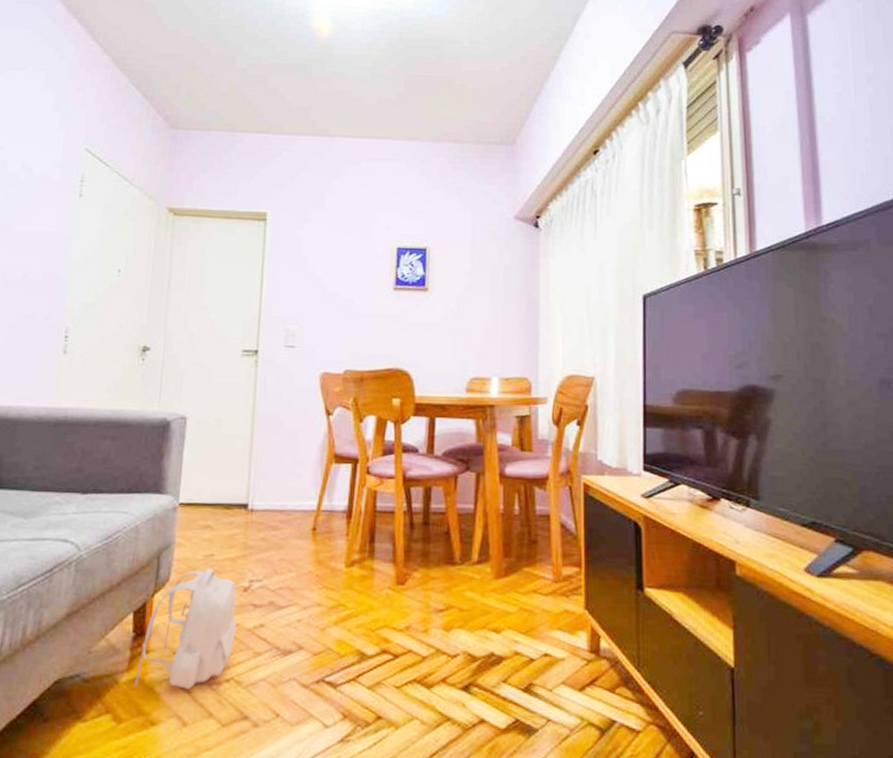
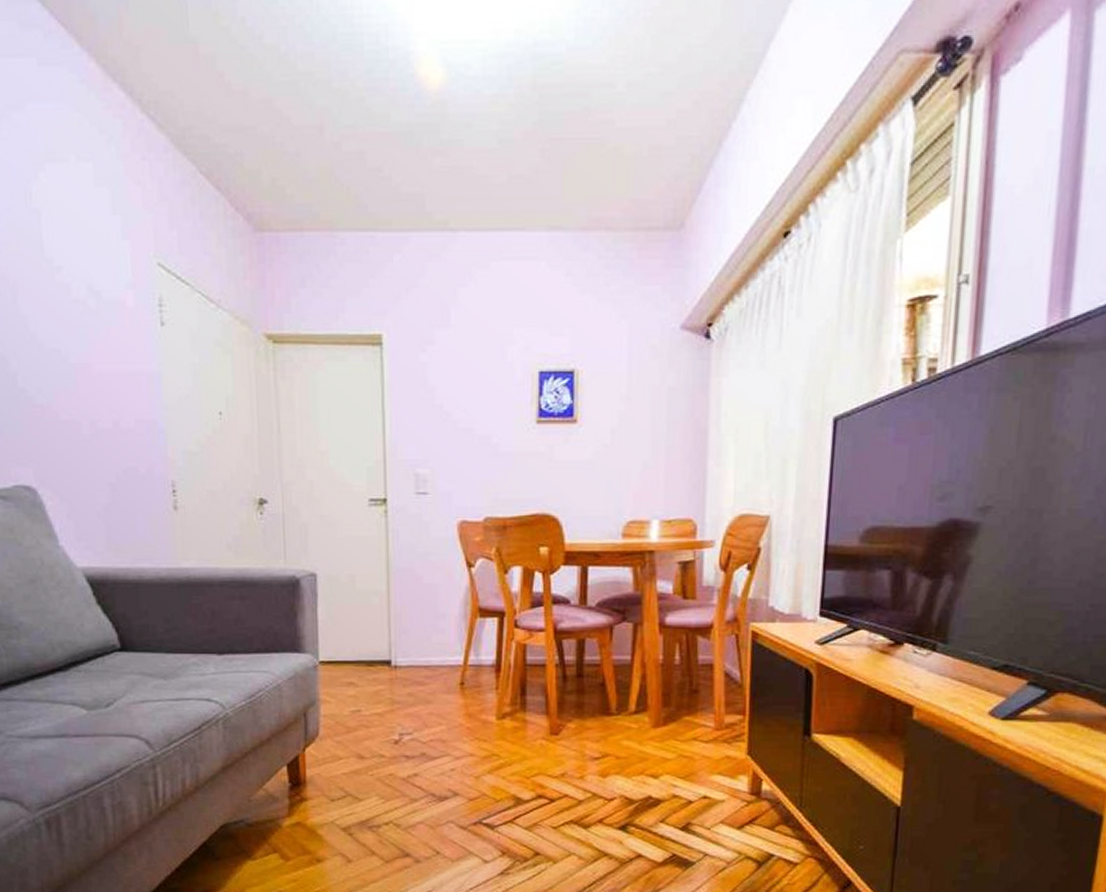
backpack: present [134,568,237,689] -> none [297,723,391,832]

